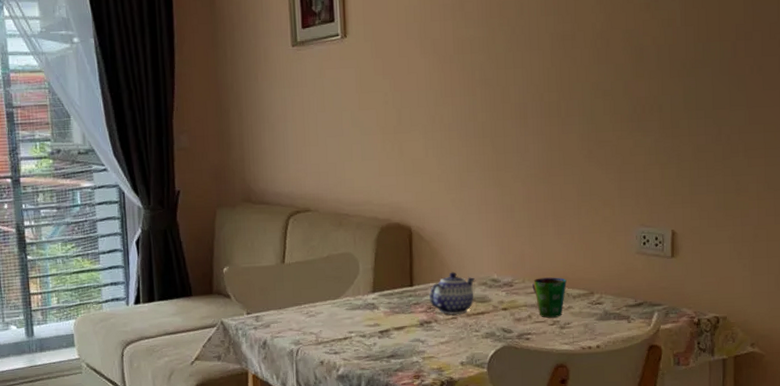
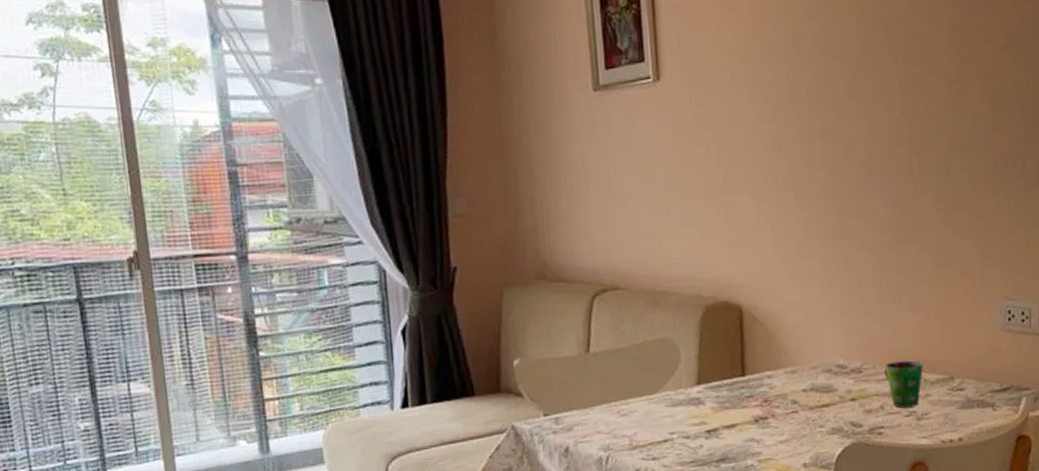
teapot: present [429,272,475,314] -> none [764,357,818,408]

